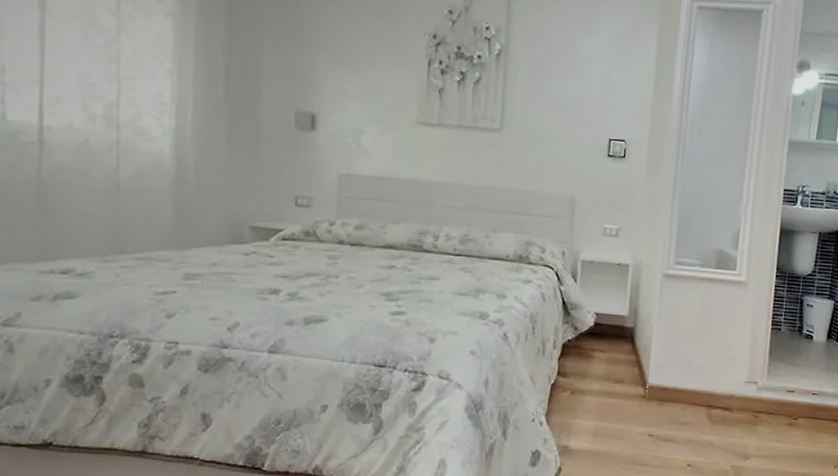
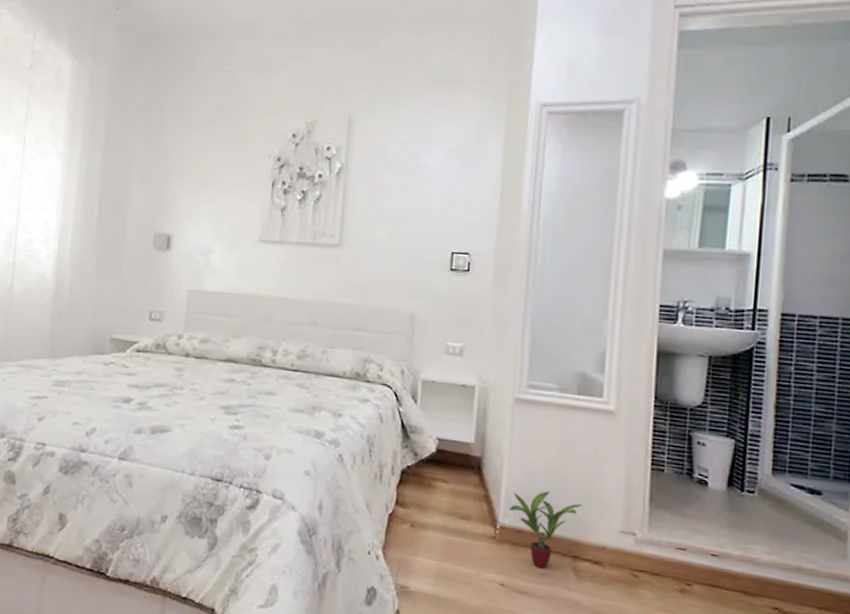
potted plant: none [657,353,717,419] -> present [510,491,582,569]

